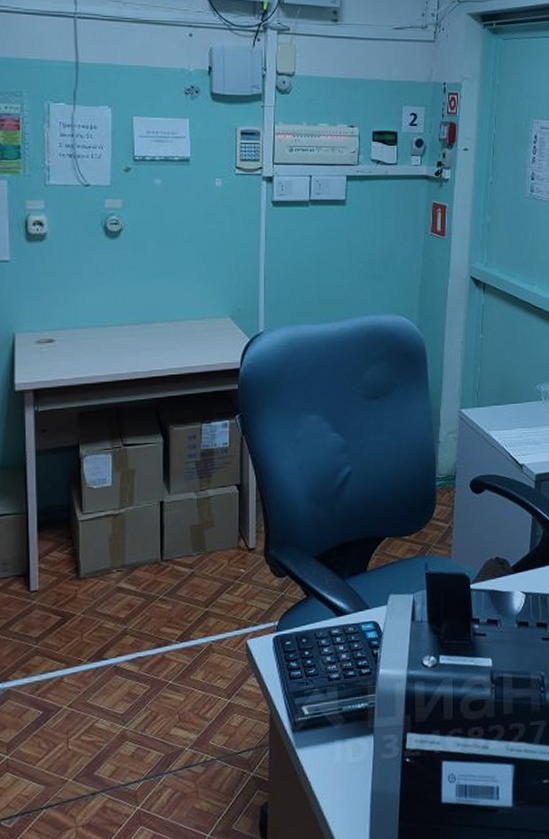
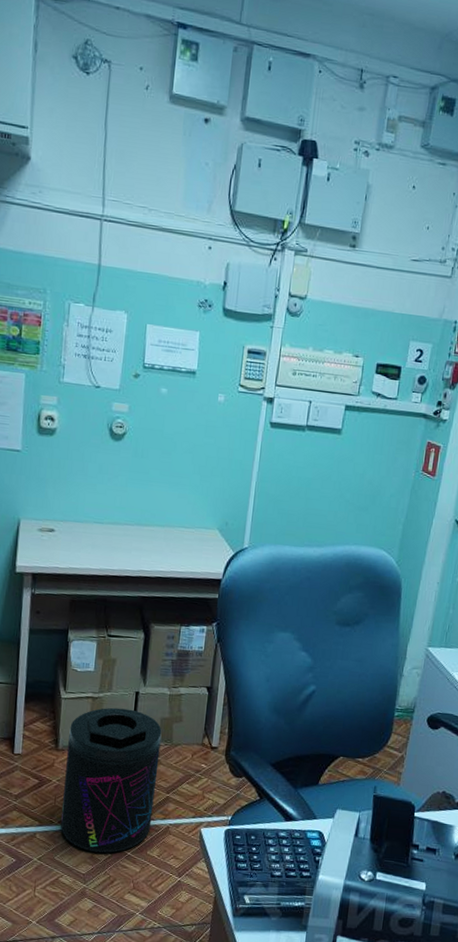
supplement container: none [91,521,193,687] -> present [61,707,162,853]

